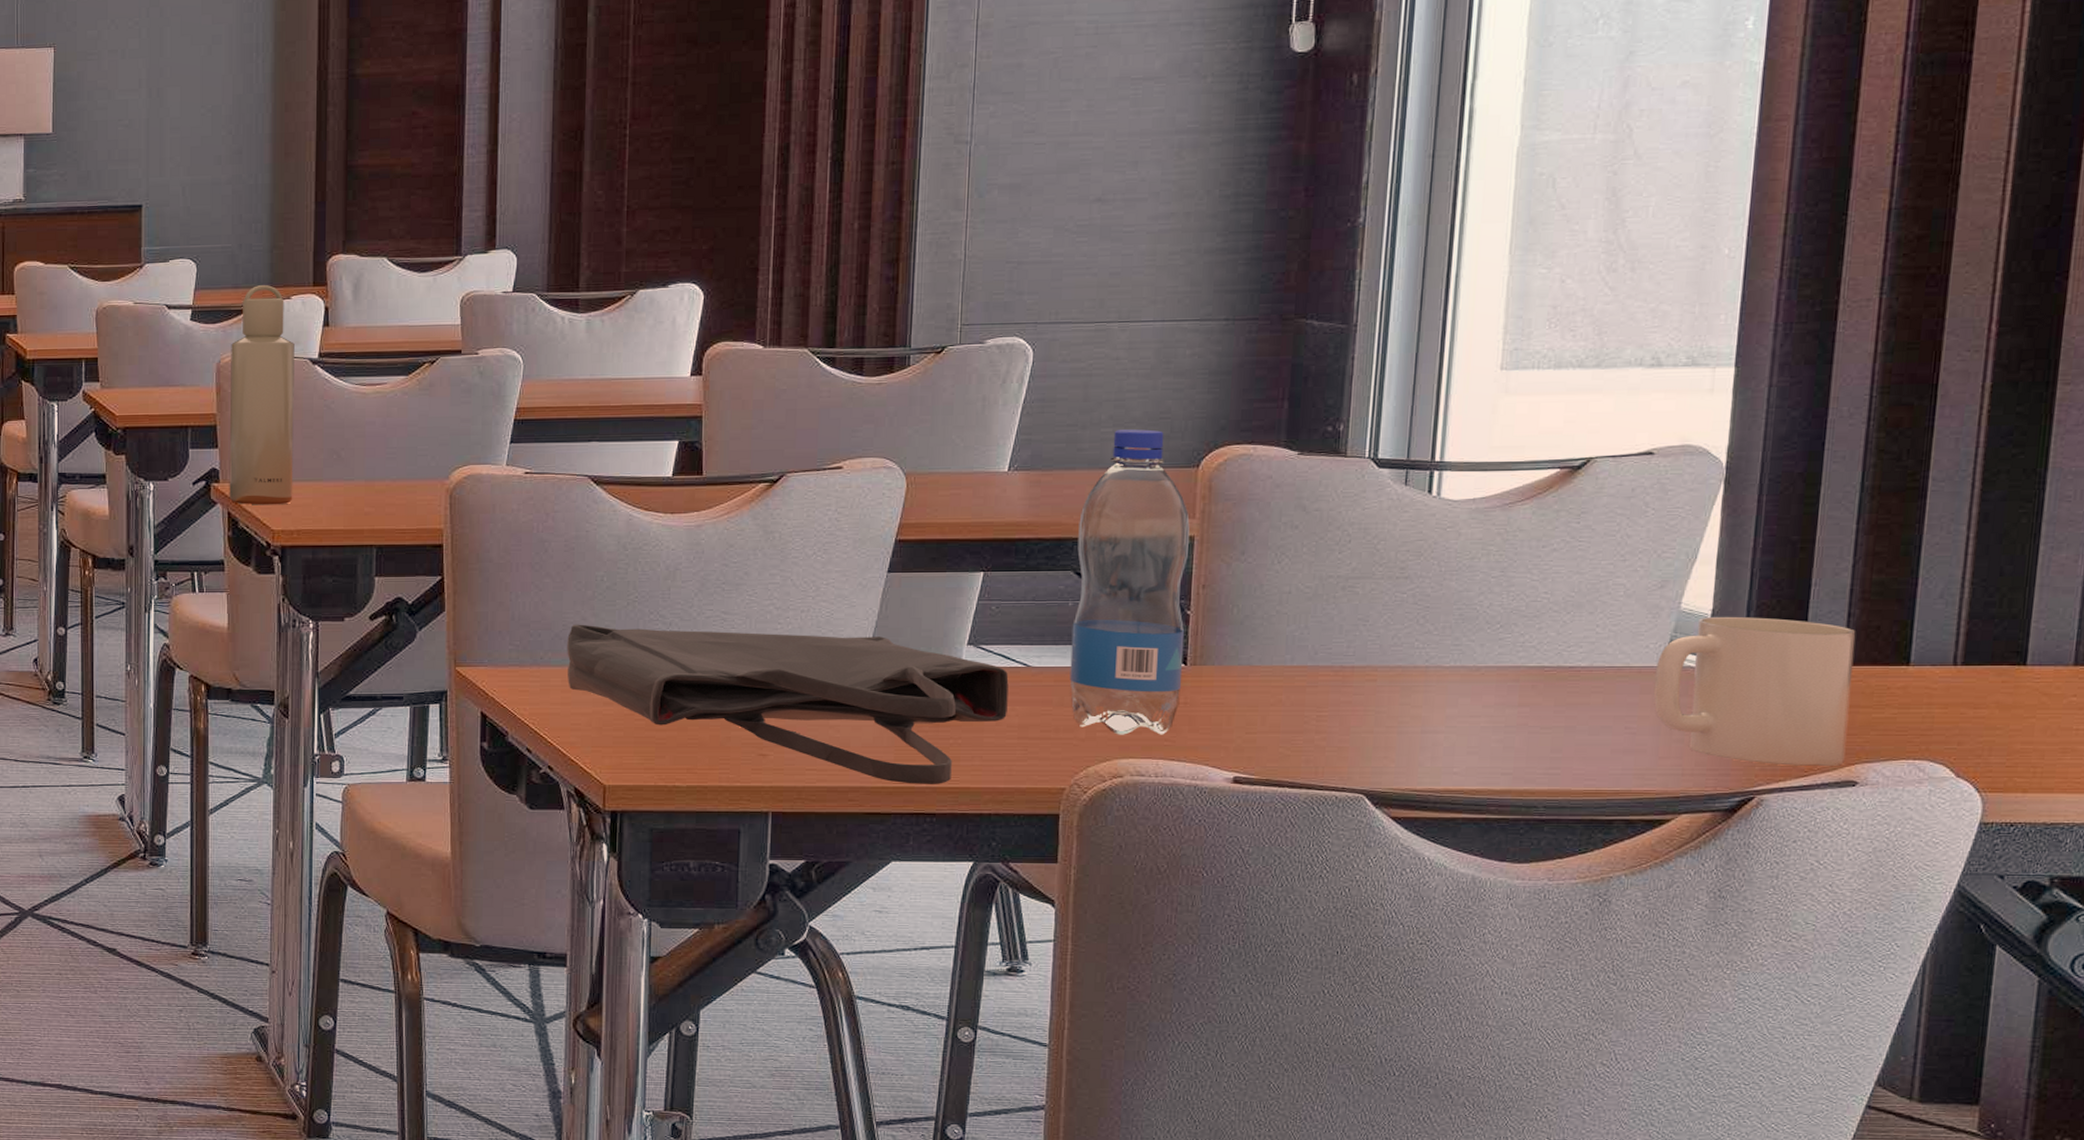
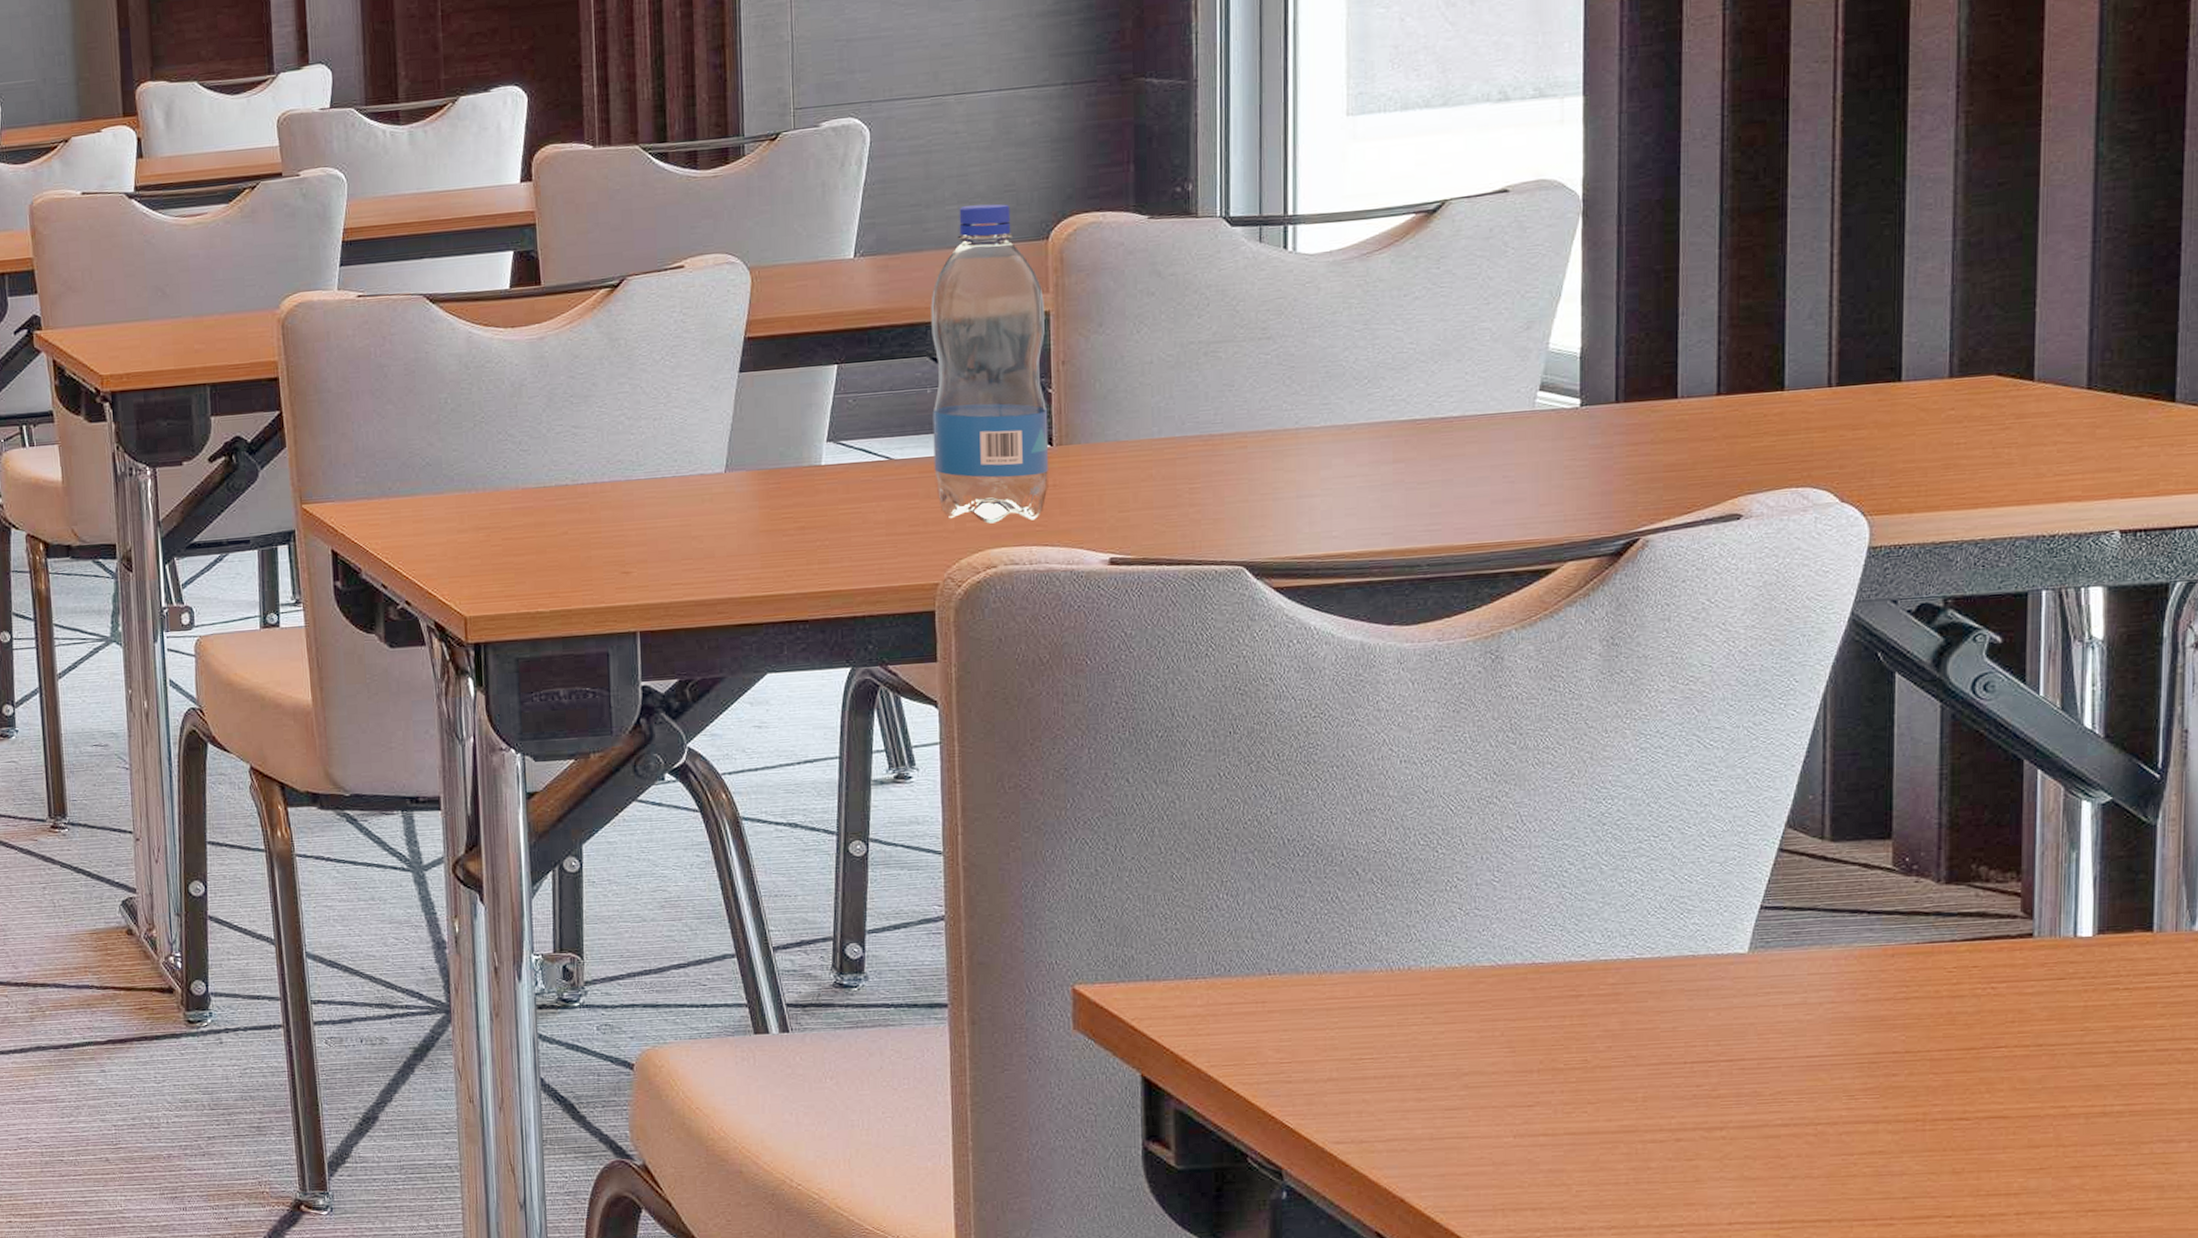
bottle: present [229,285,294,505] -> none [42,119,120,351]
tote bag: present [567,624,1009,784] -> none [415,439,873,592]
mug: present [1653,616,1856,767] -> none [1528,352,1728,504]

